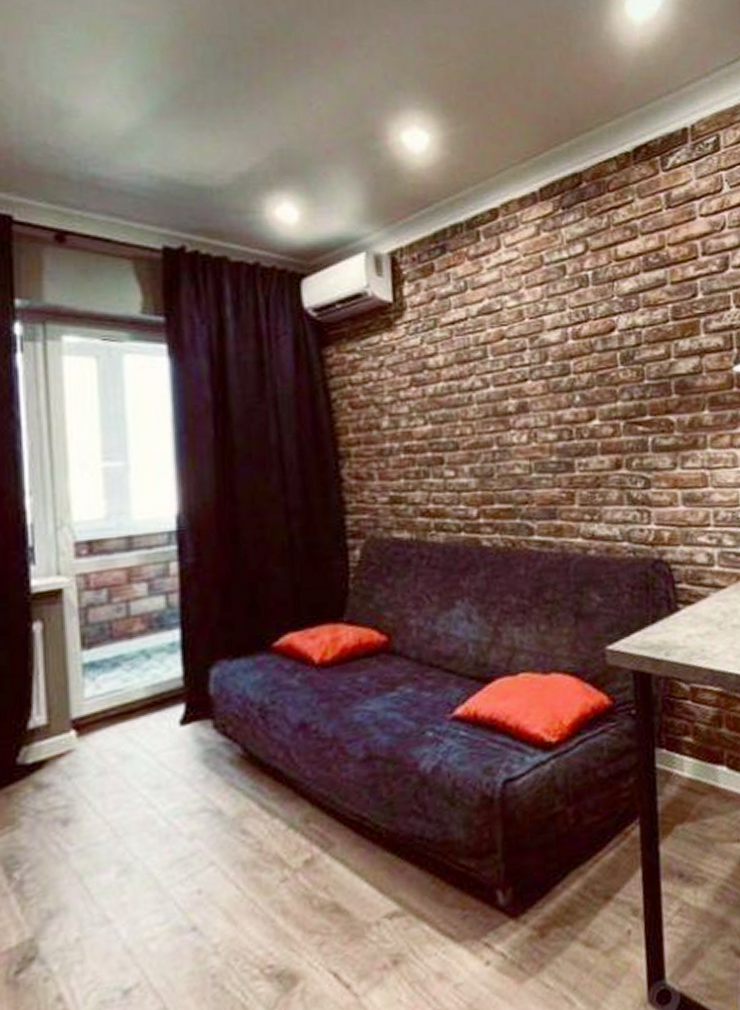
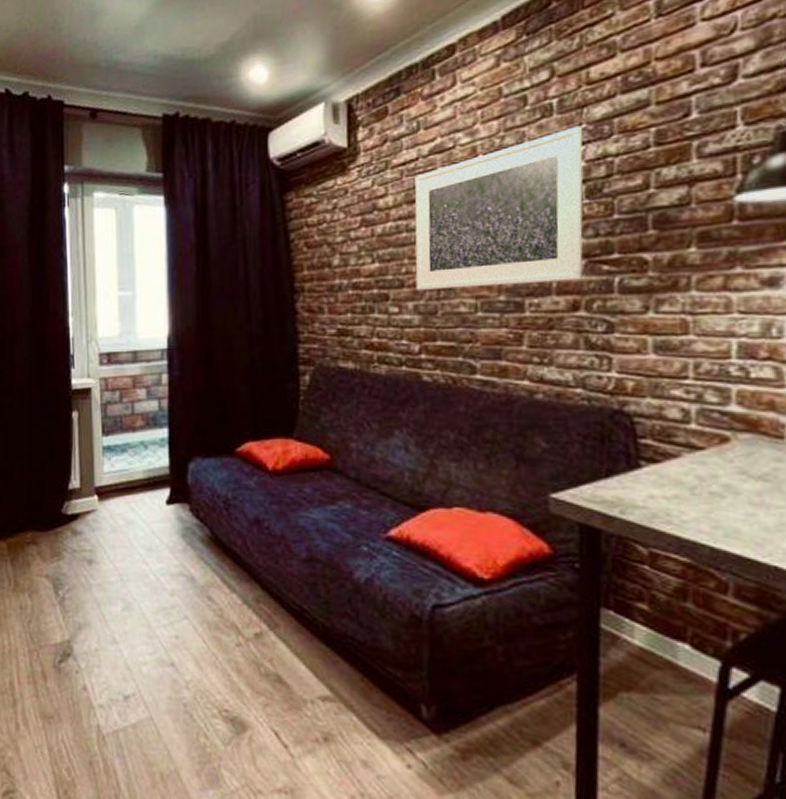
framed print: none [464,298,622,453] -> present [414,125,583,290]

